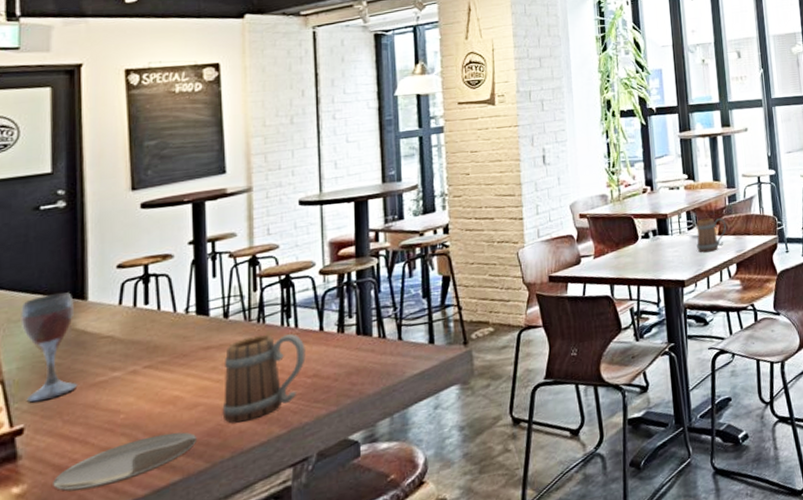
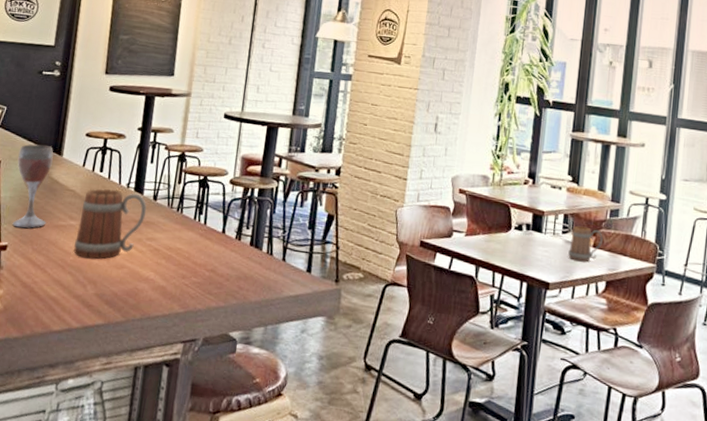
plate: present [53,432,198,492] -> none [19,280,120,311]
beer mug: none [124,316,218,412] -> present [73,188,147,259]
beer mug: present [222,334,306,423] -> none [140,222,209,293]

